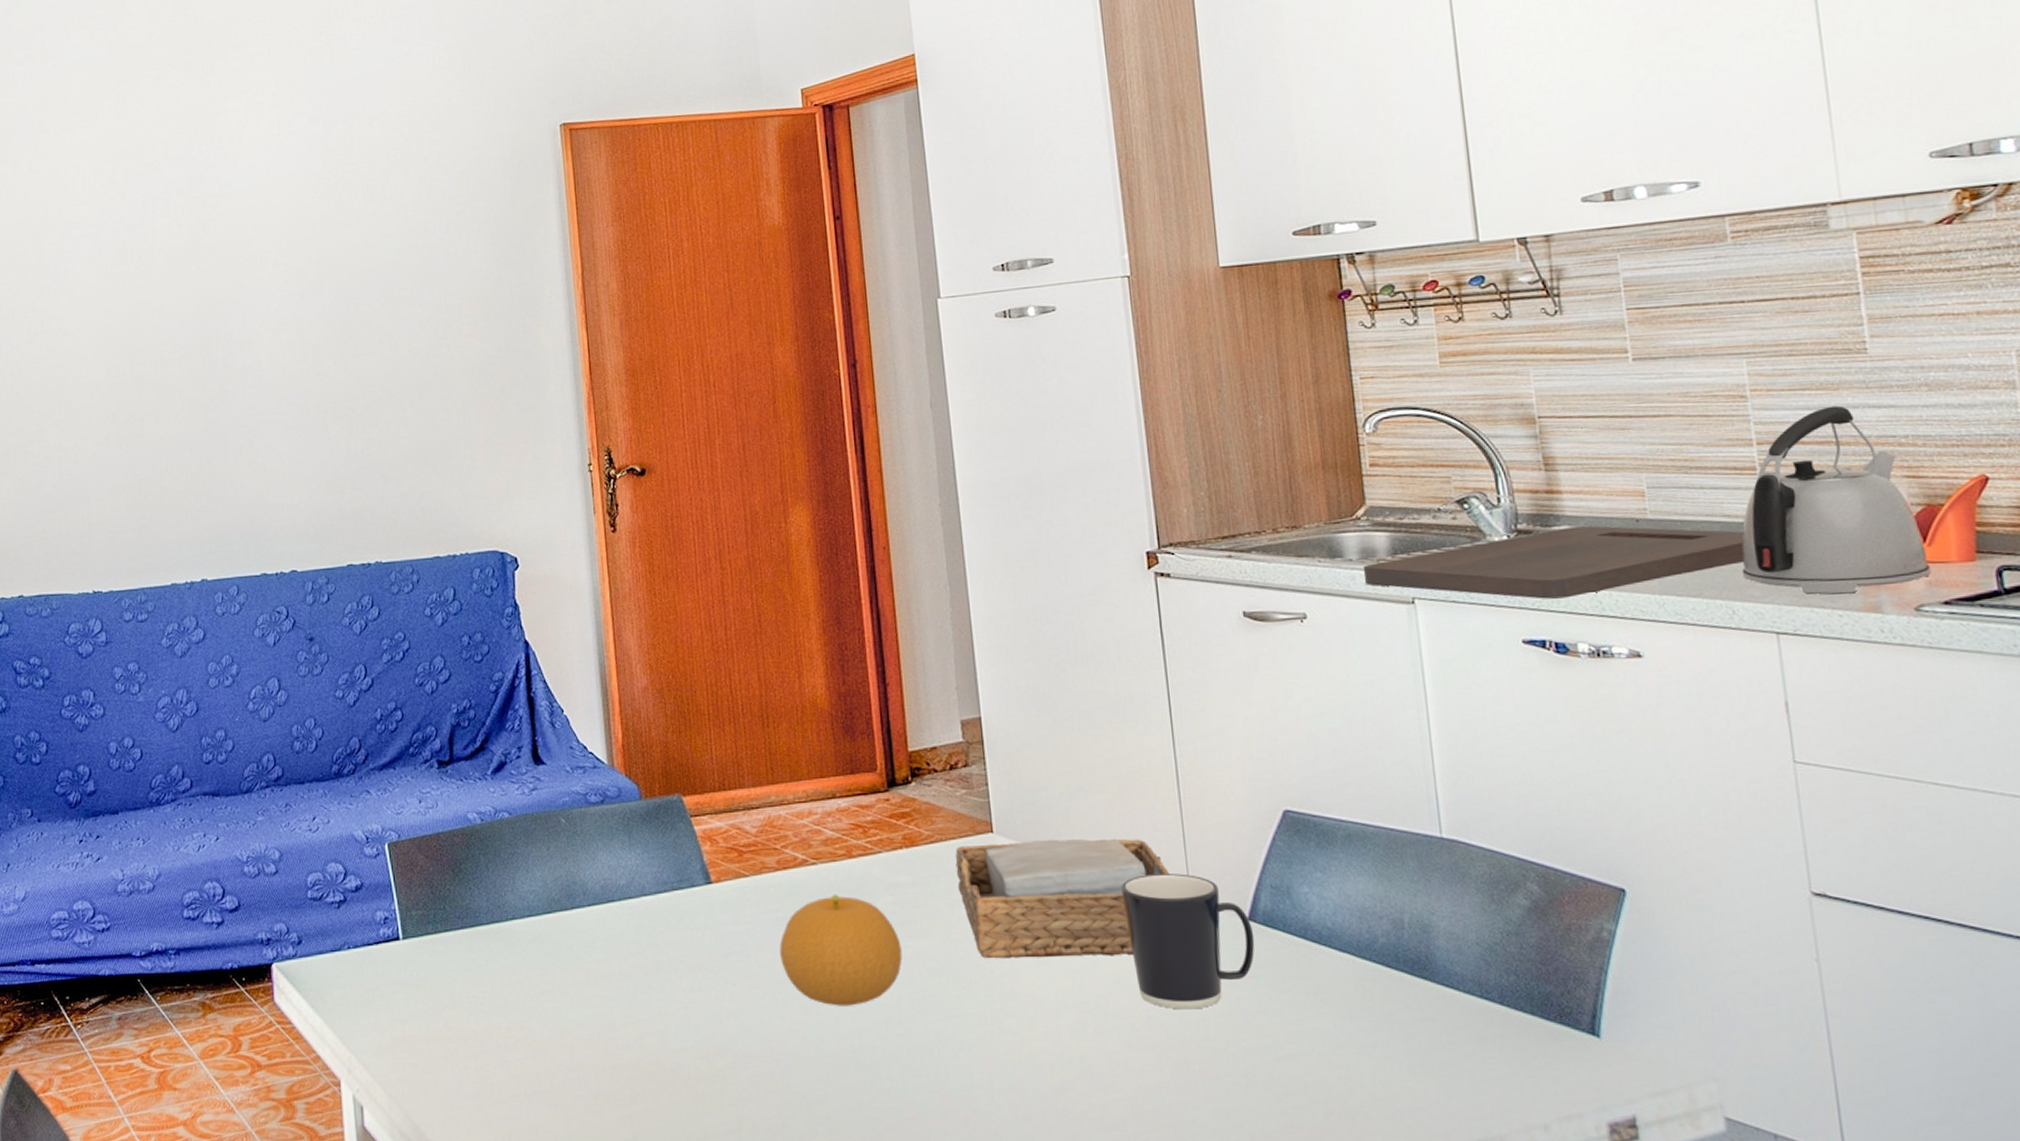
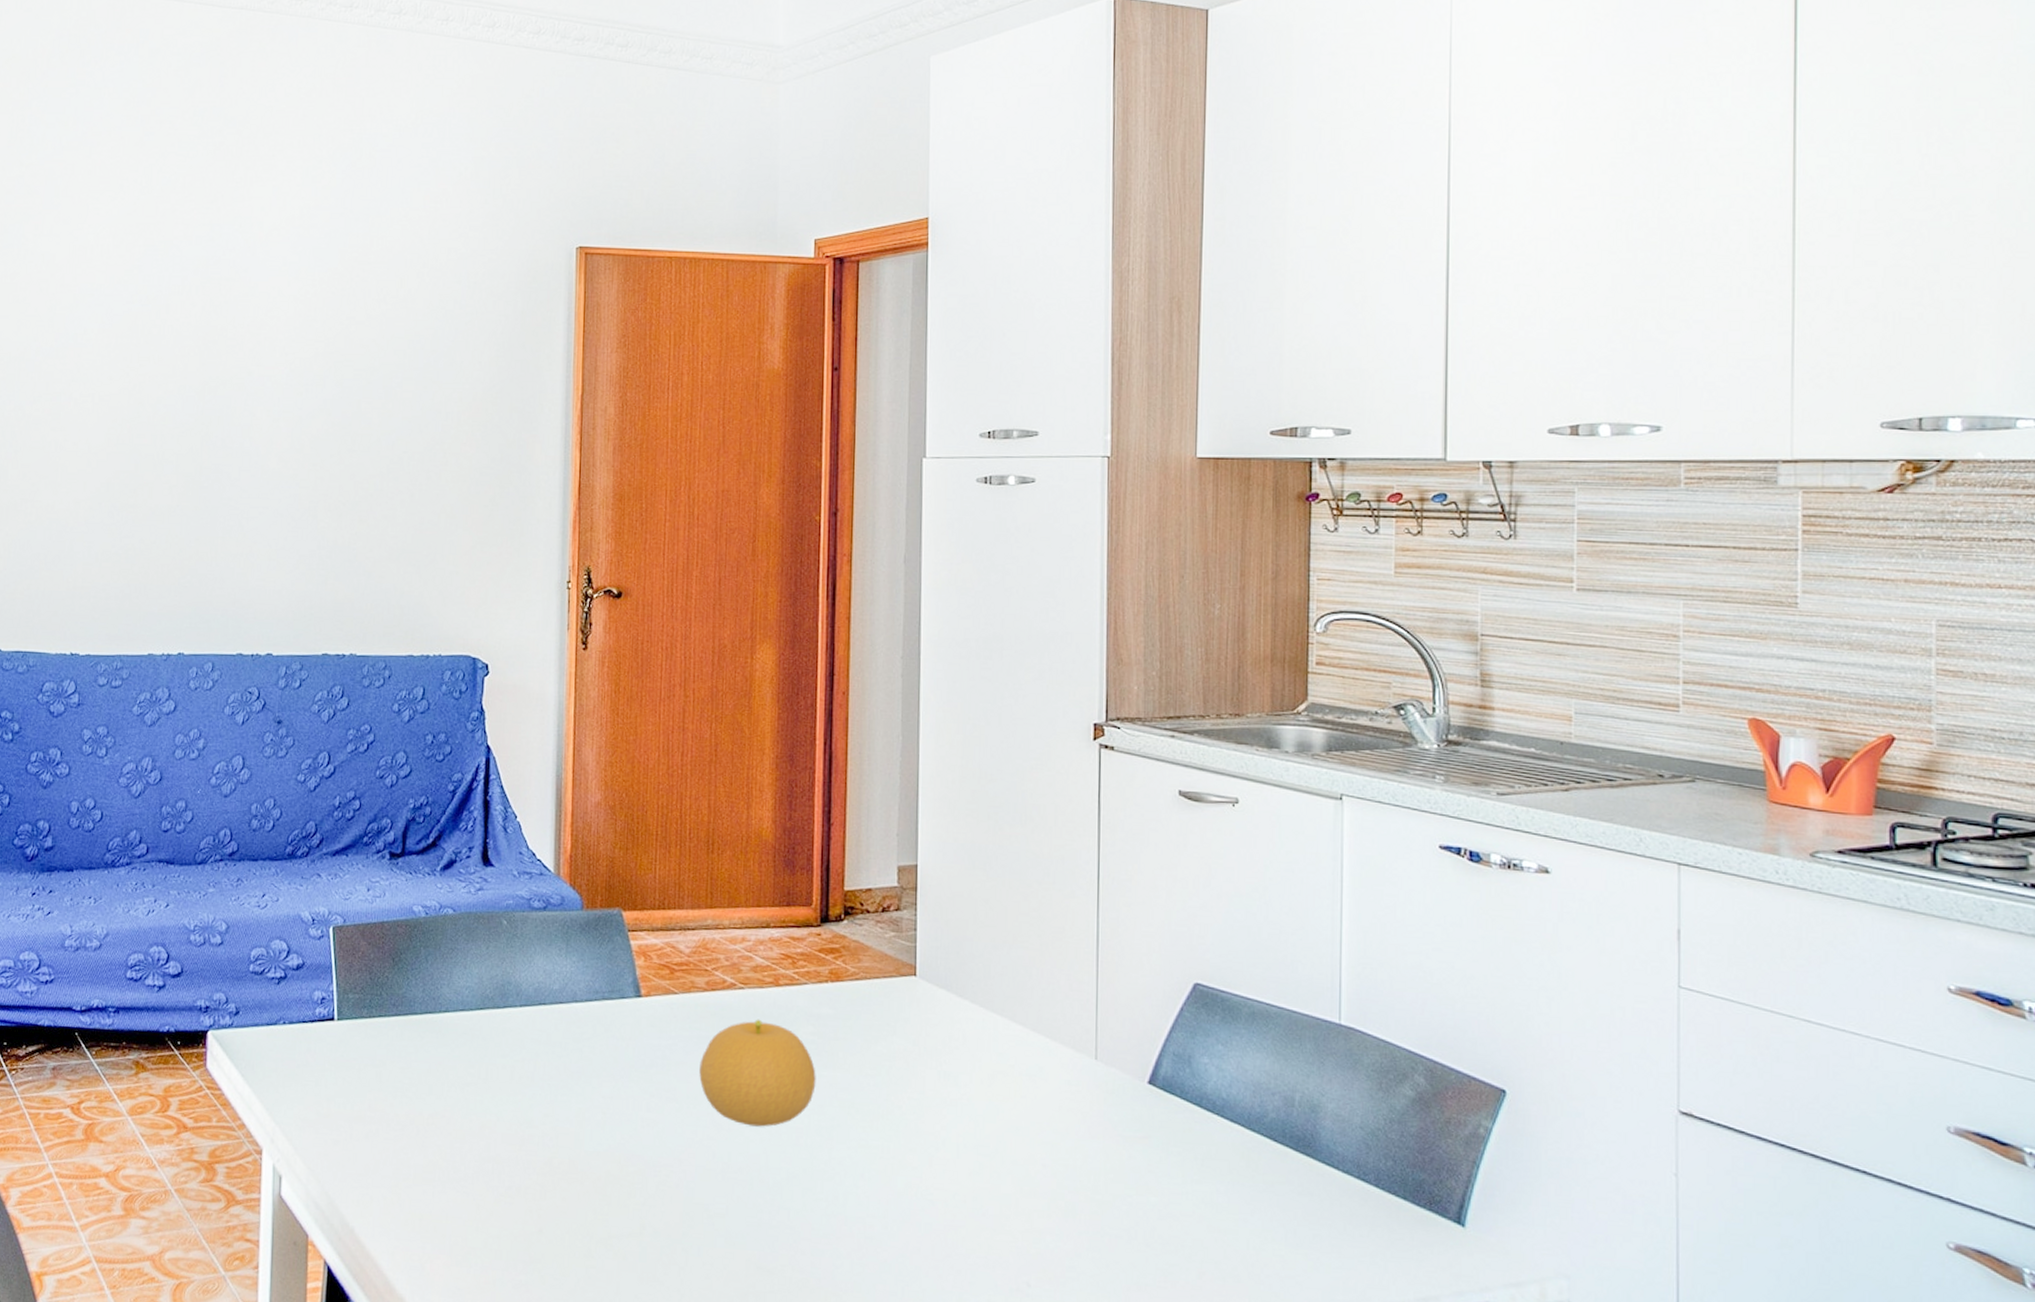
napkin holder: present [955,838,1170,959] -> none [876,986,1080,1106]
mug: present [1120,873,1255,1010] -> none [1031,1030,1152,1163]
cutting board: present [1363,526,1745,599] -> none [1297,743,1659,810]
kettle: present [1741,405,1932,595] -> none [1653,654,1830,834]

